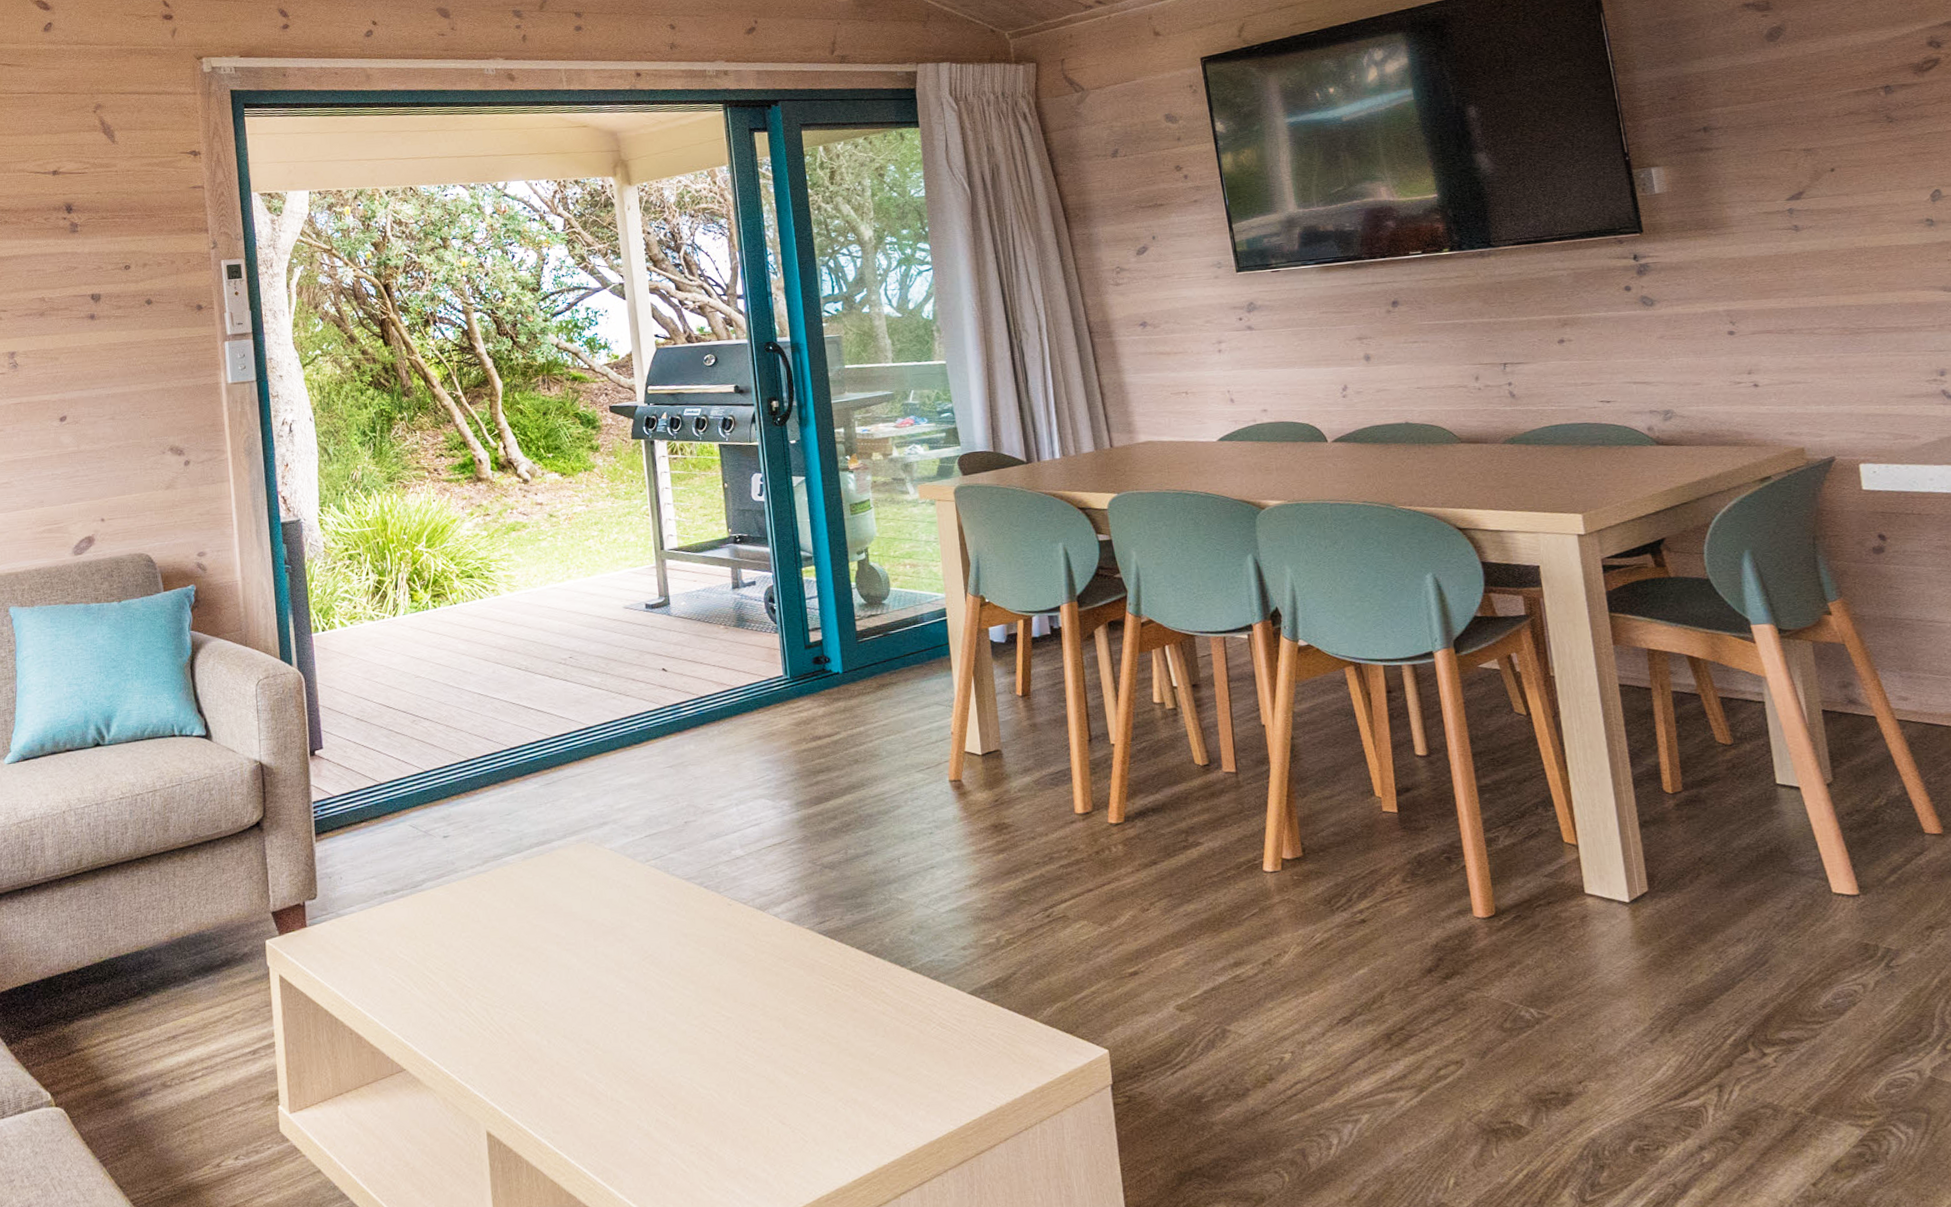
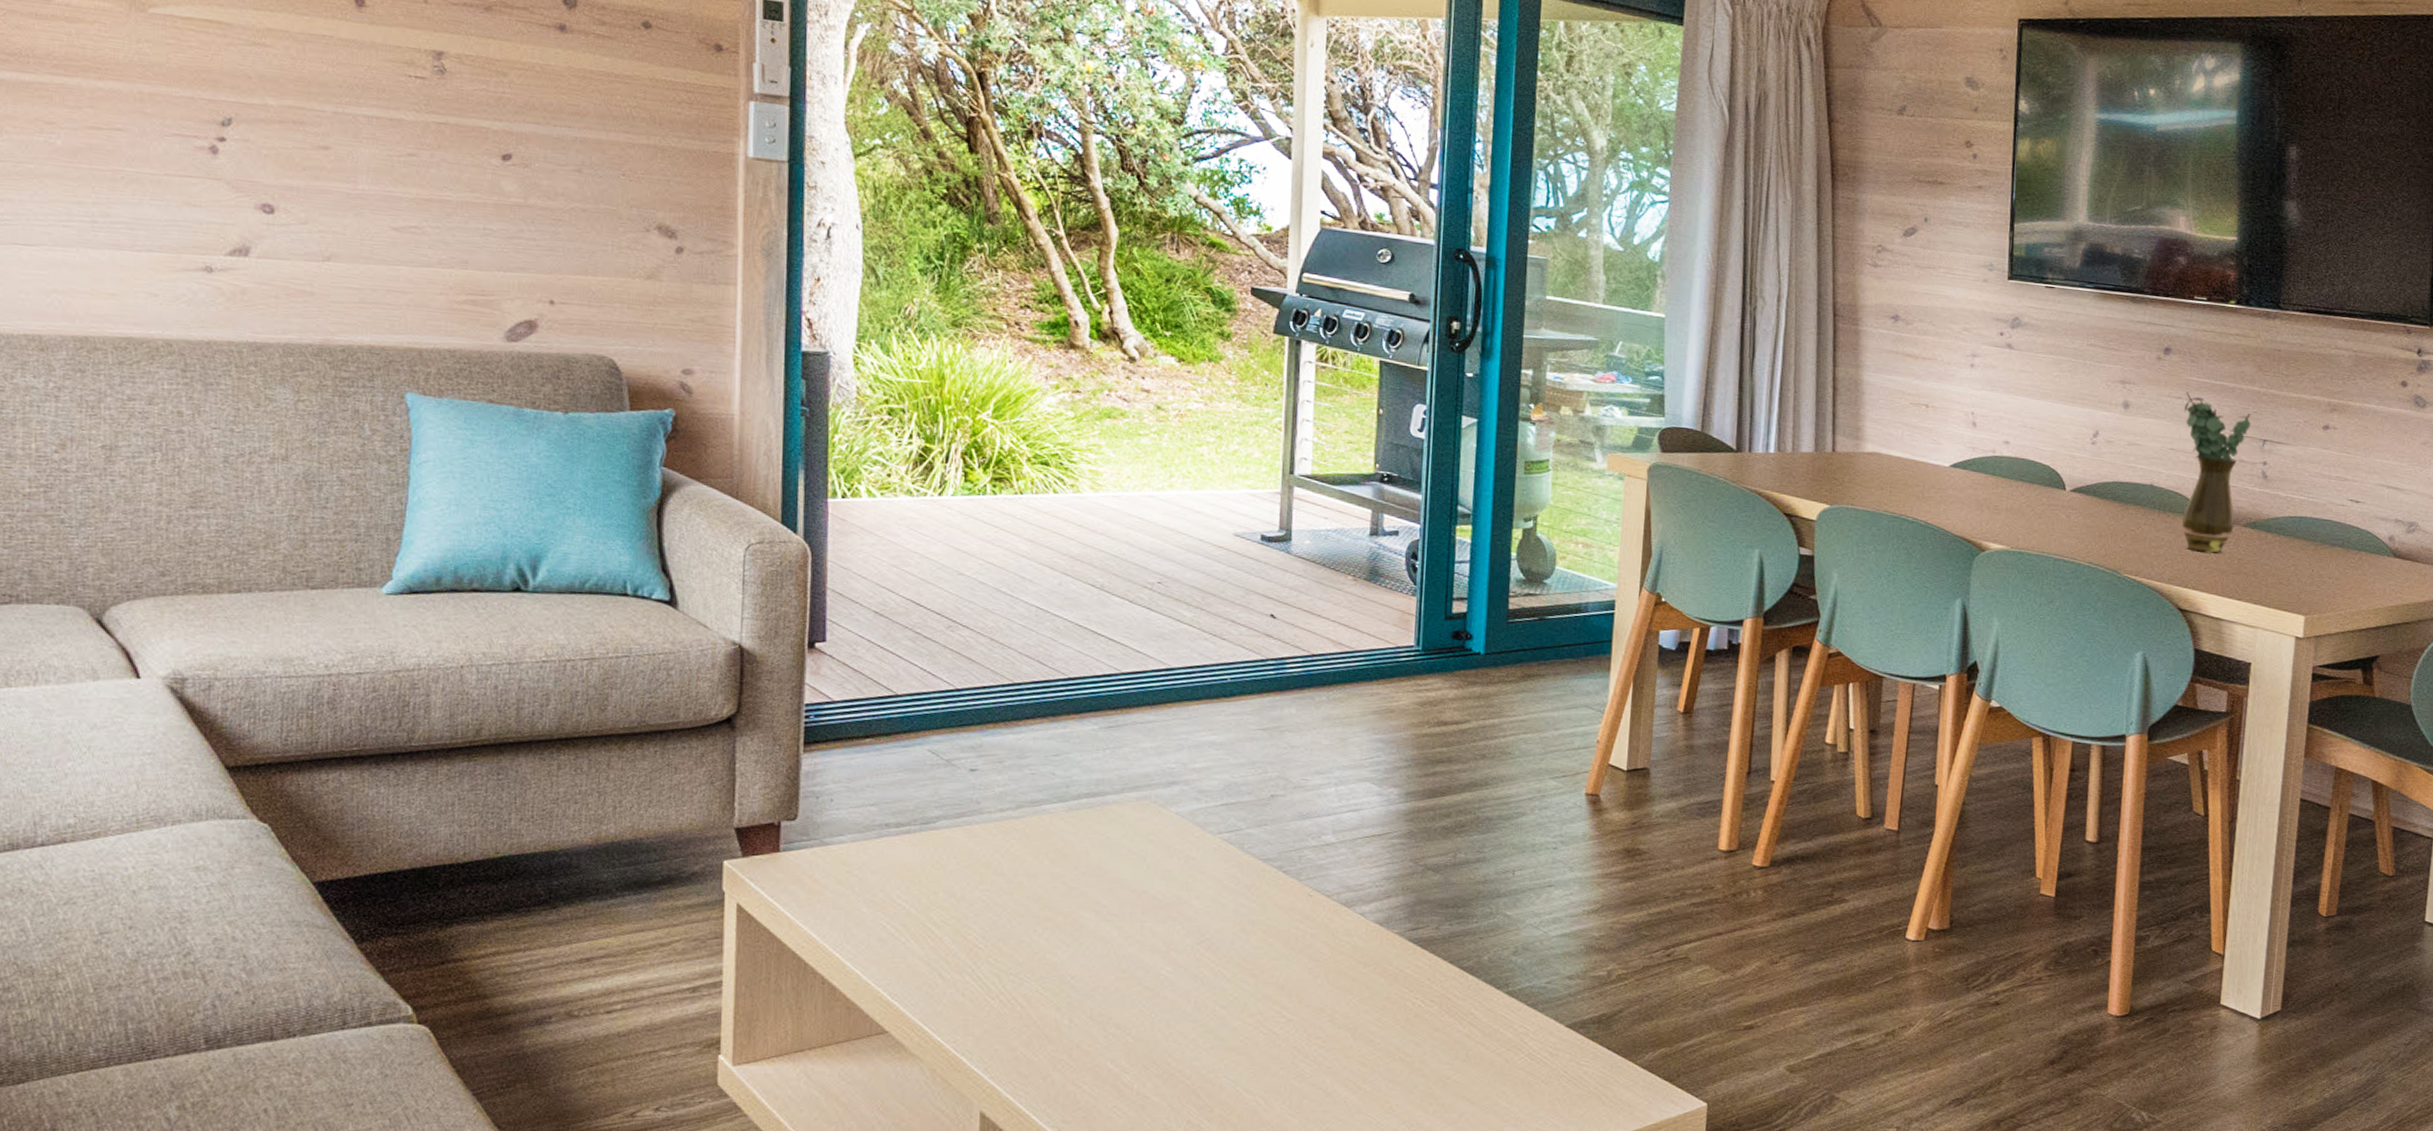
vase: none [1421,335,1494,474] -> present [2182,391,2252,554]

